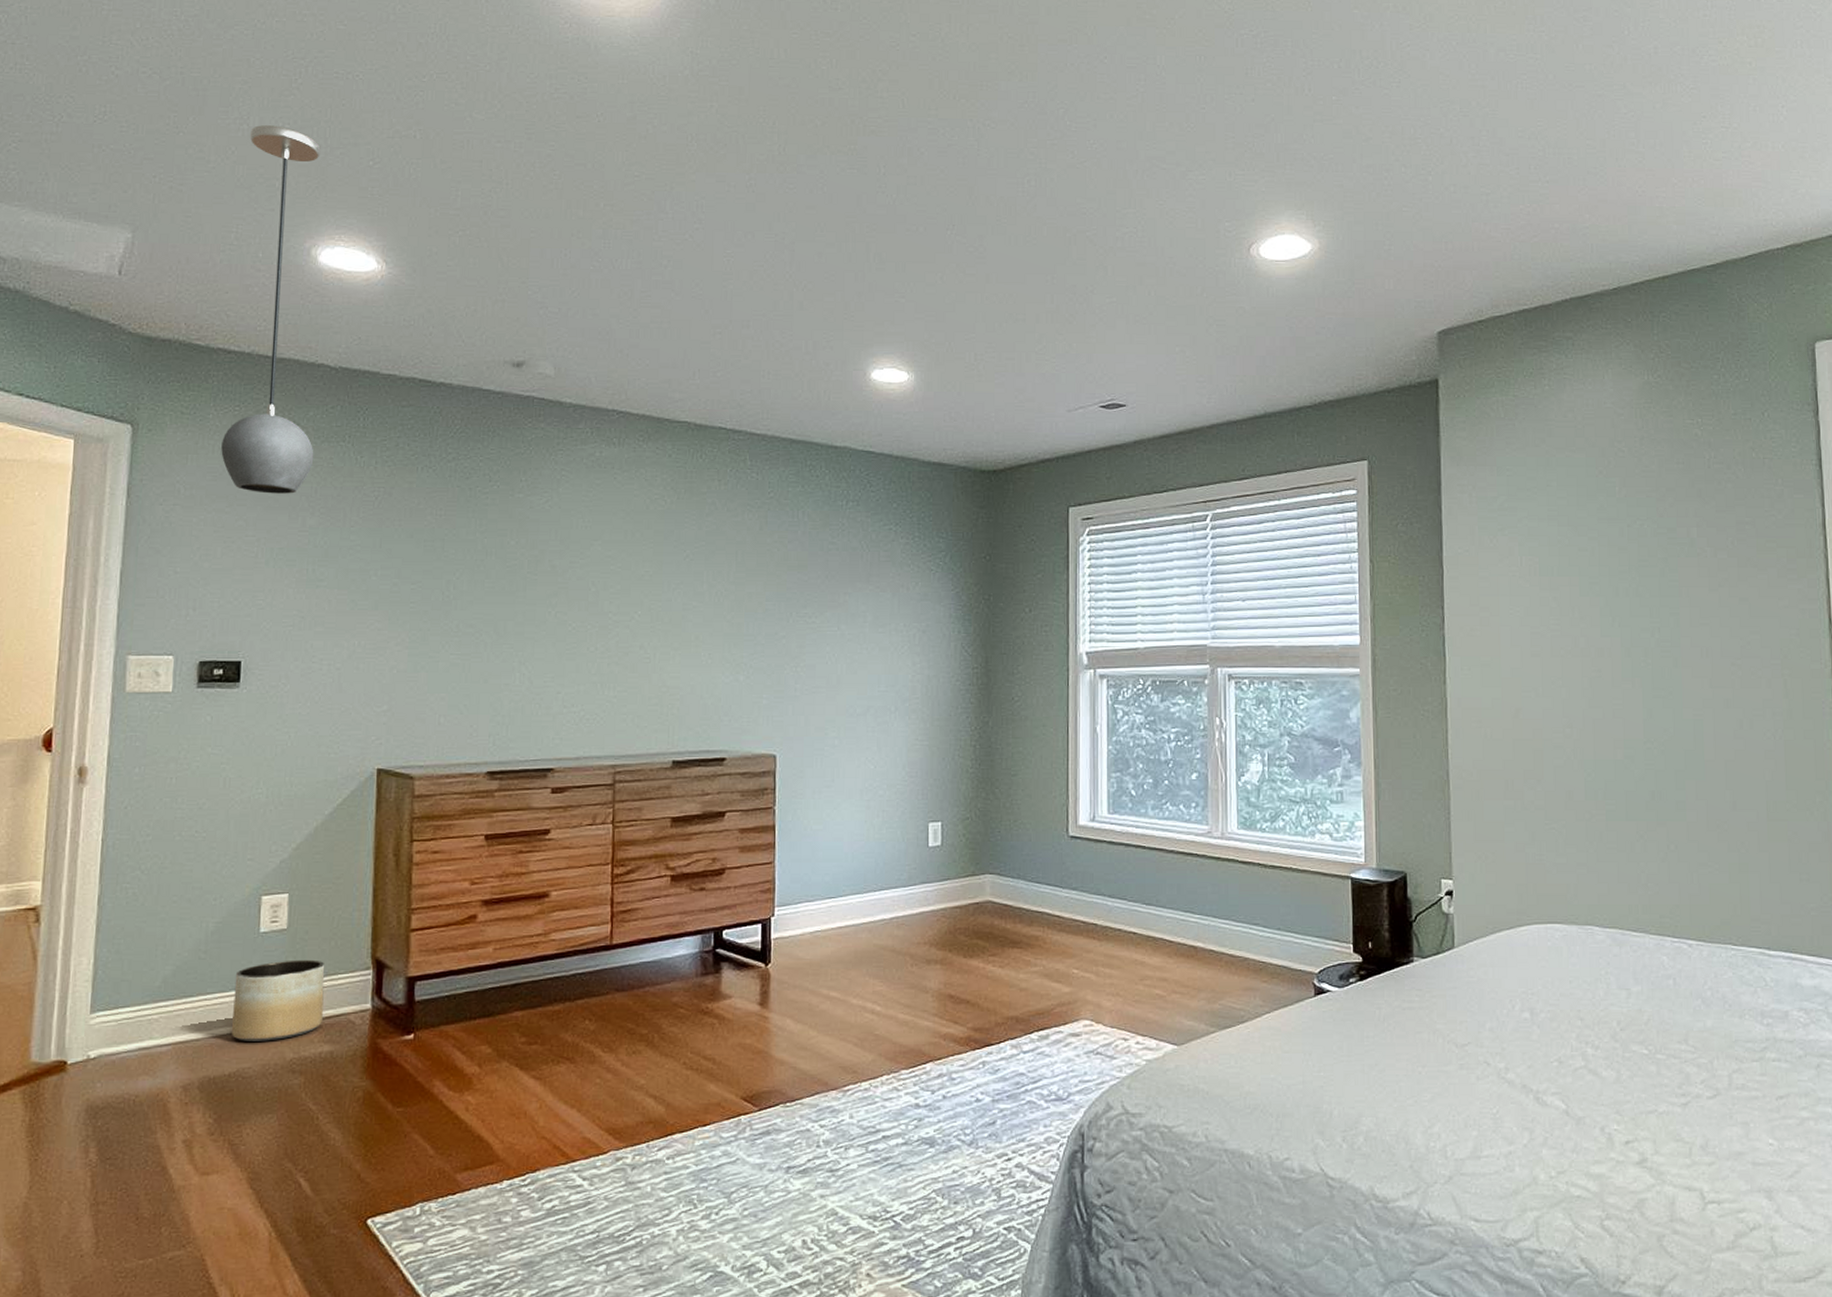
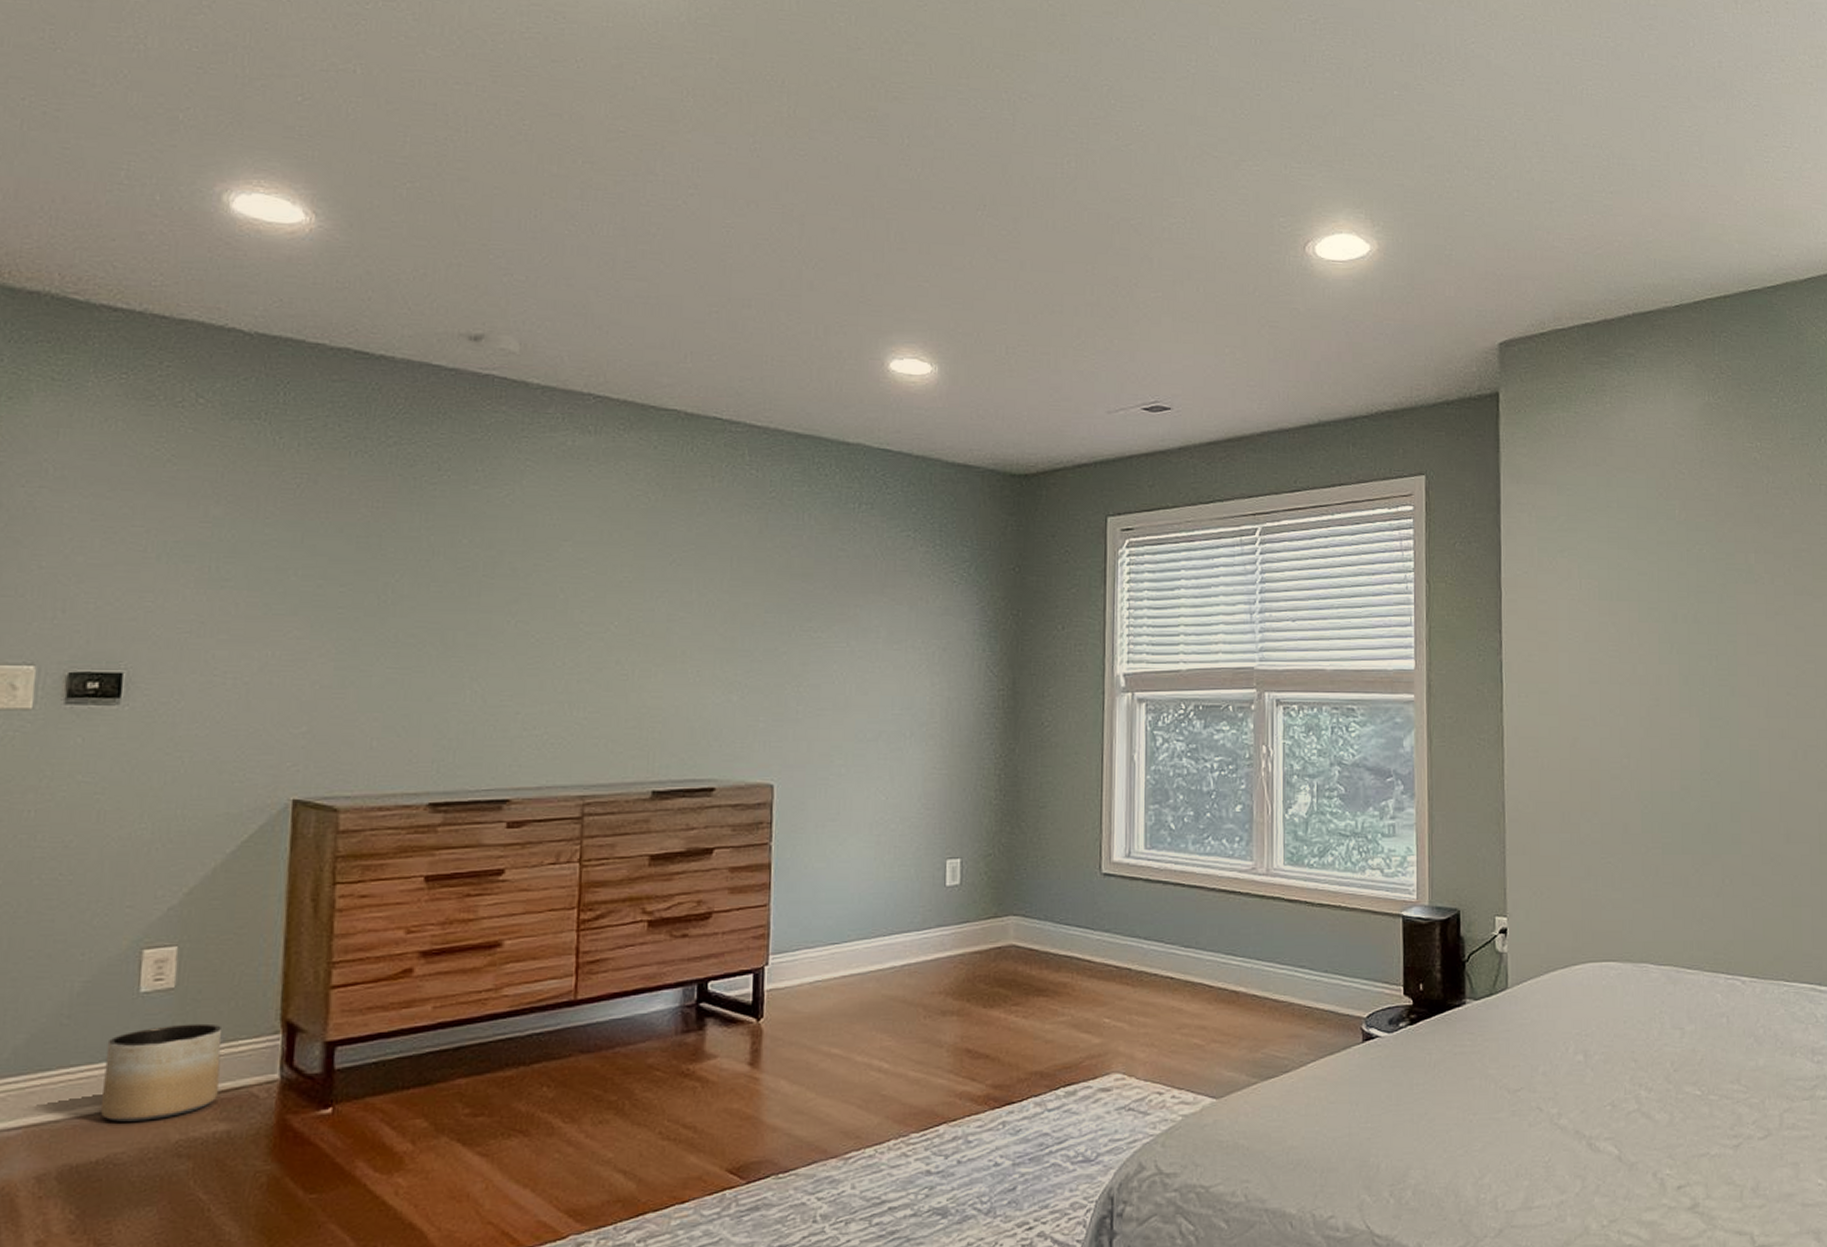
light fixture: present [221,125,321,494] -> none [102,46,237,478]

